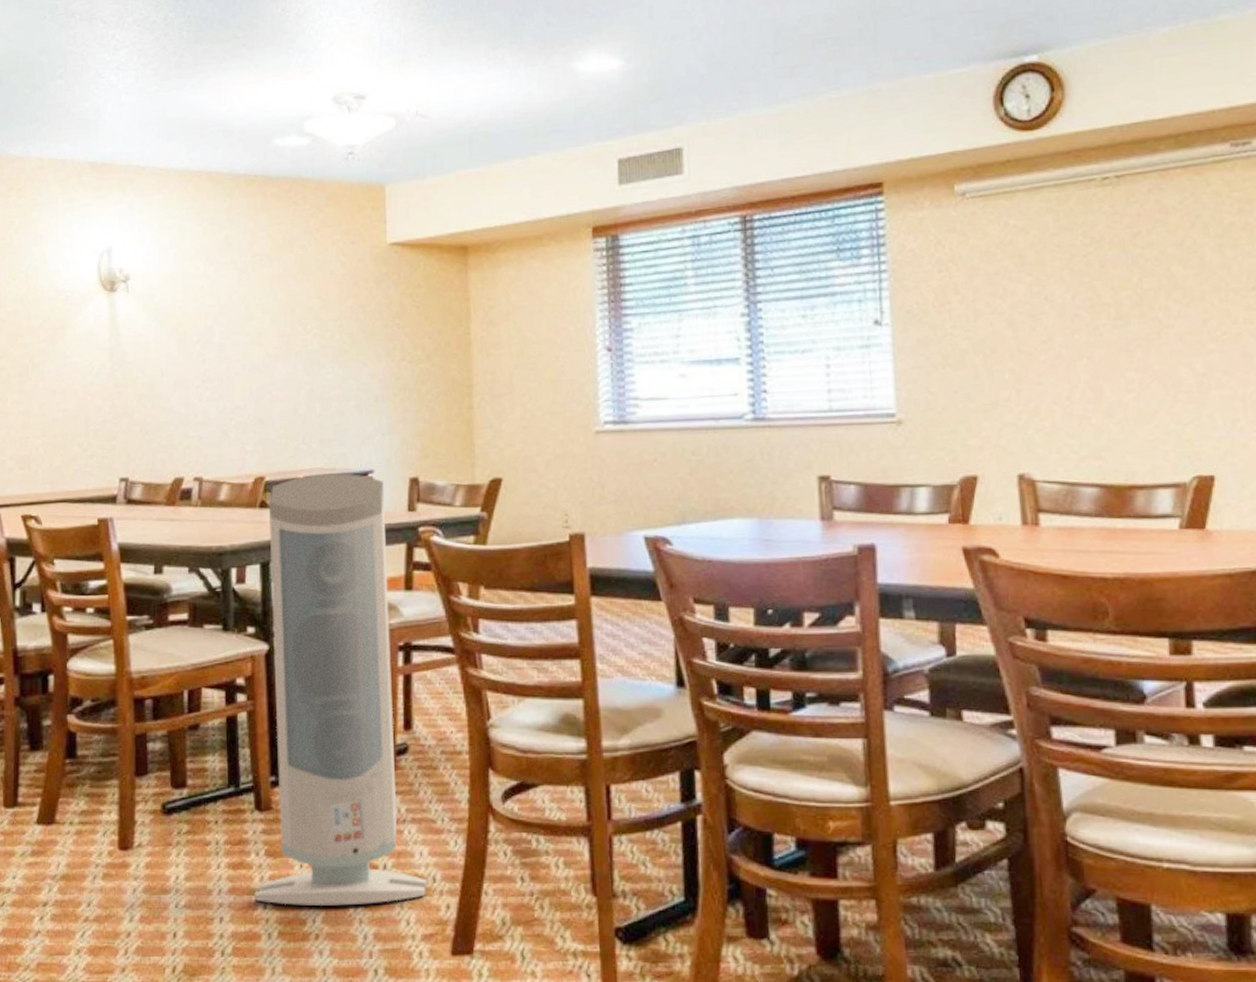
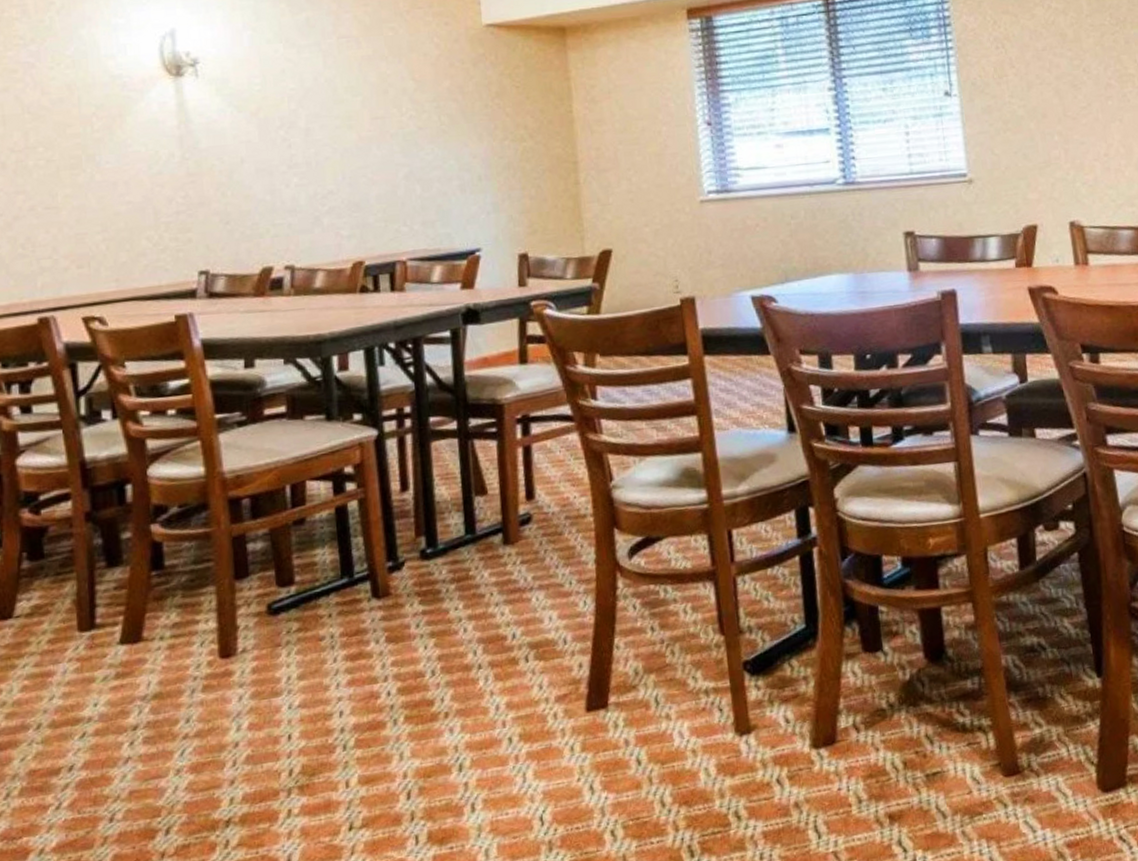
air purifier: present [253,473,427,906] -> none [370,253,558,690]

